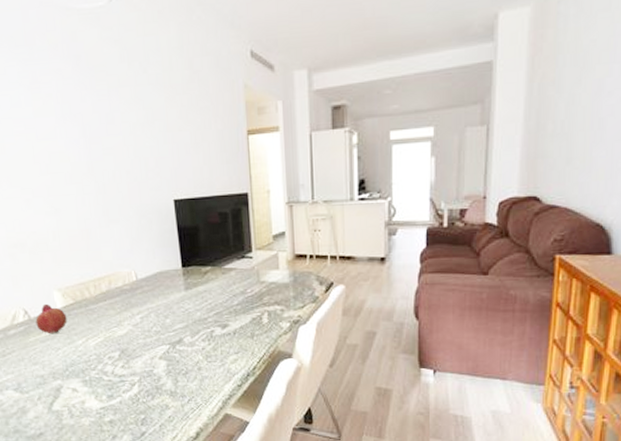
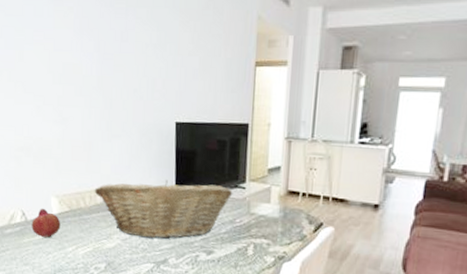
fruit basket: none [97,258,241,320] -> present [94,179,233,239]

